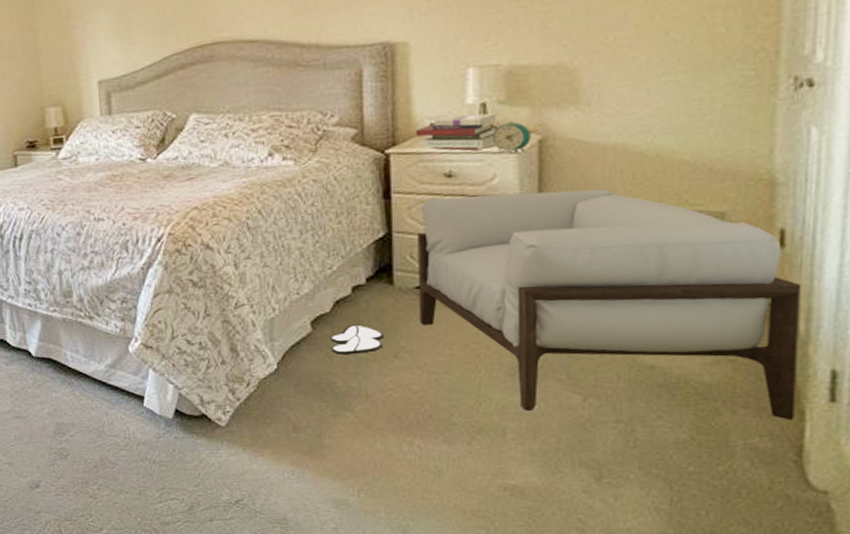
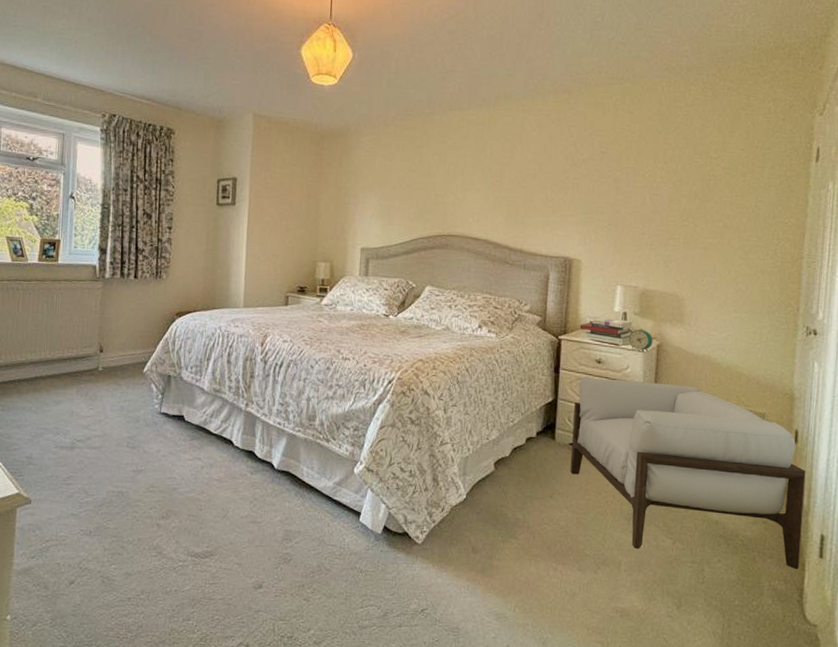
slippers: present [330,324,384,354] -> none [506,468,545,492]

